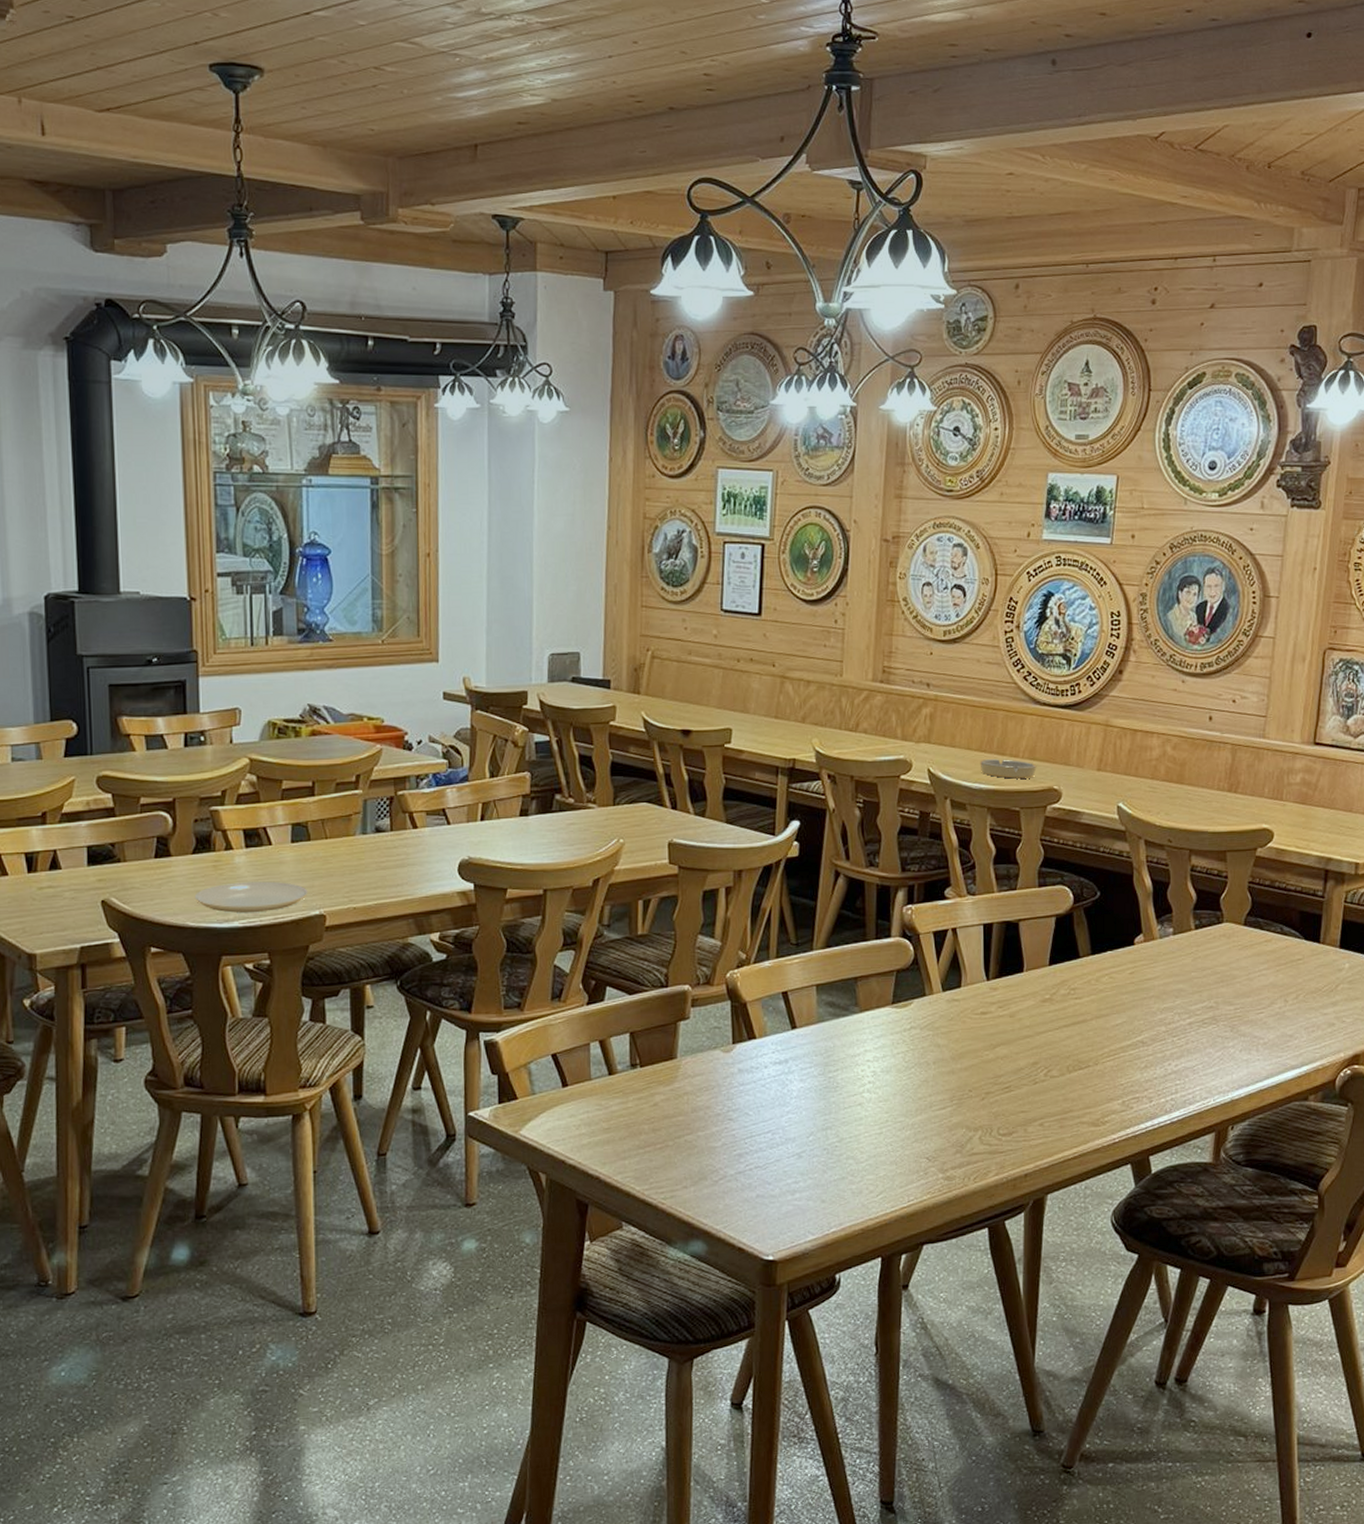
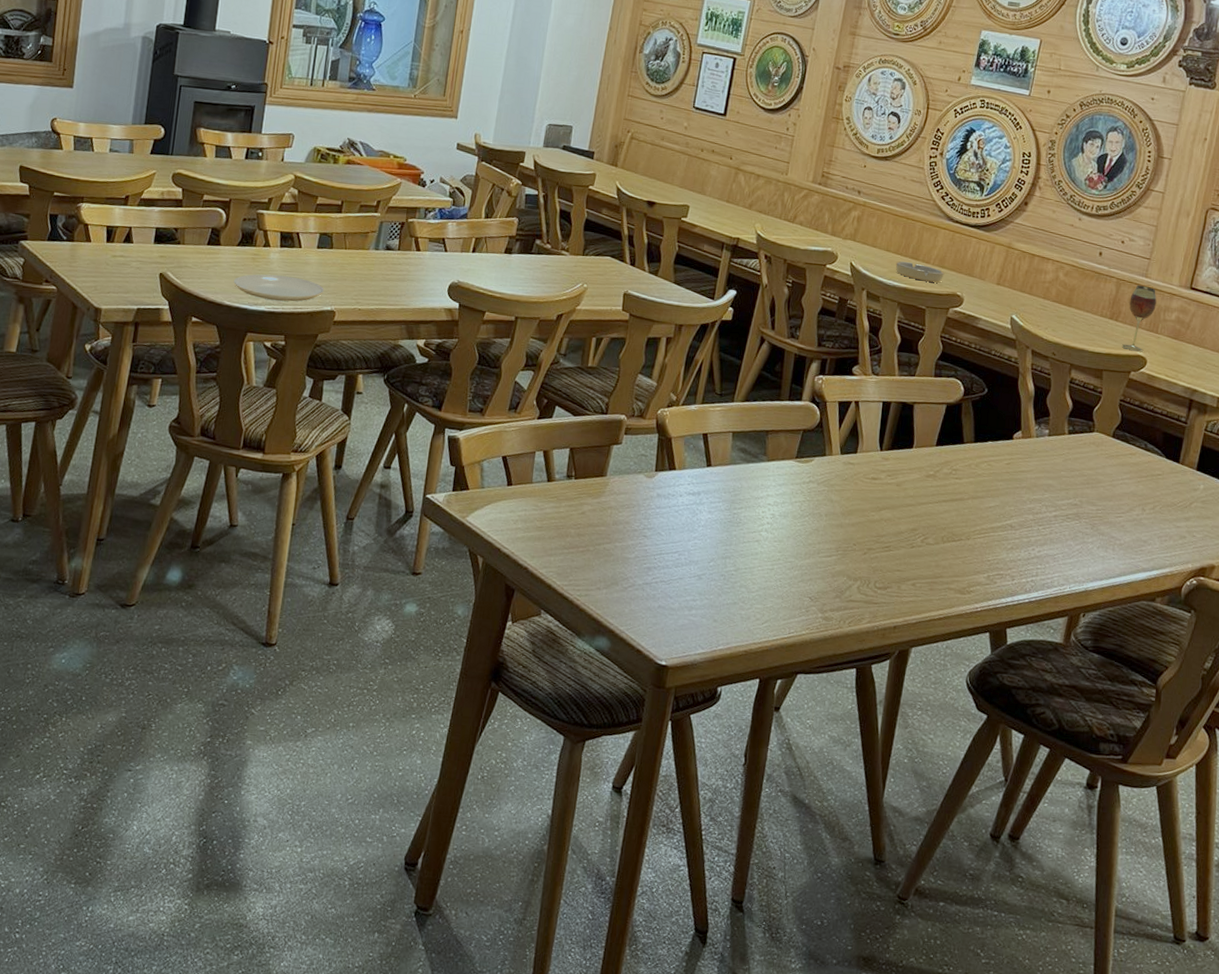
wineglass: none [1245,748,1278,825] -> present [1122,285,1157,352]

